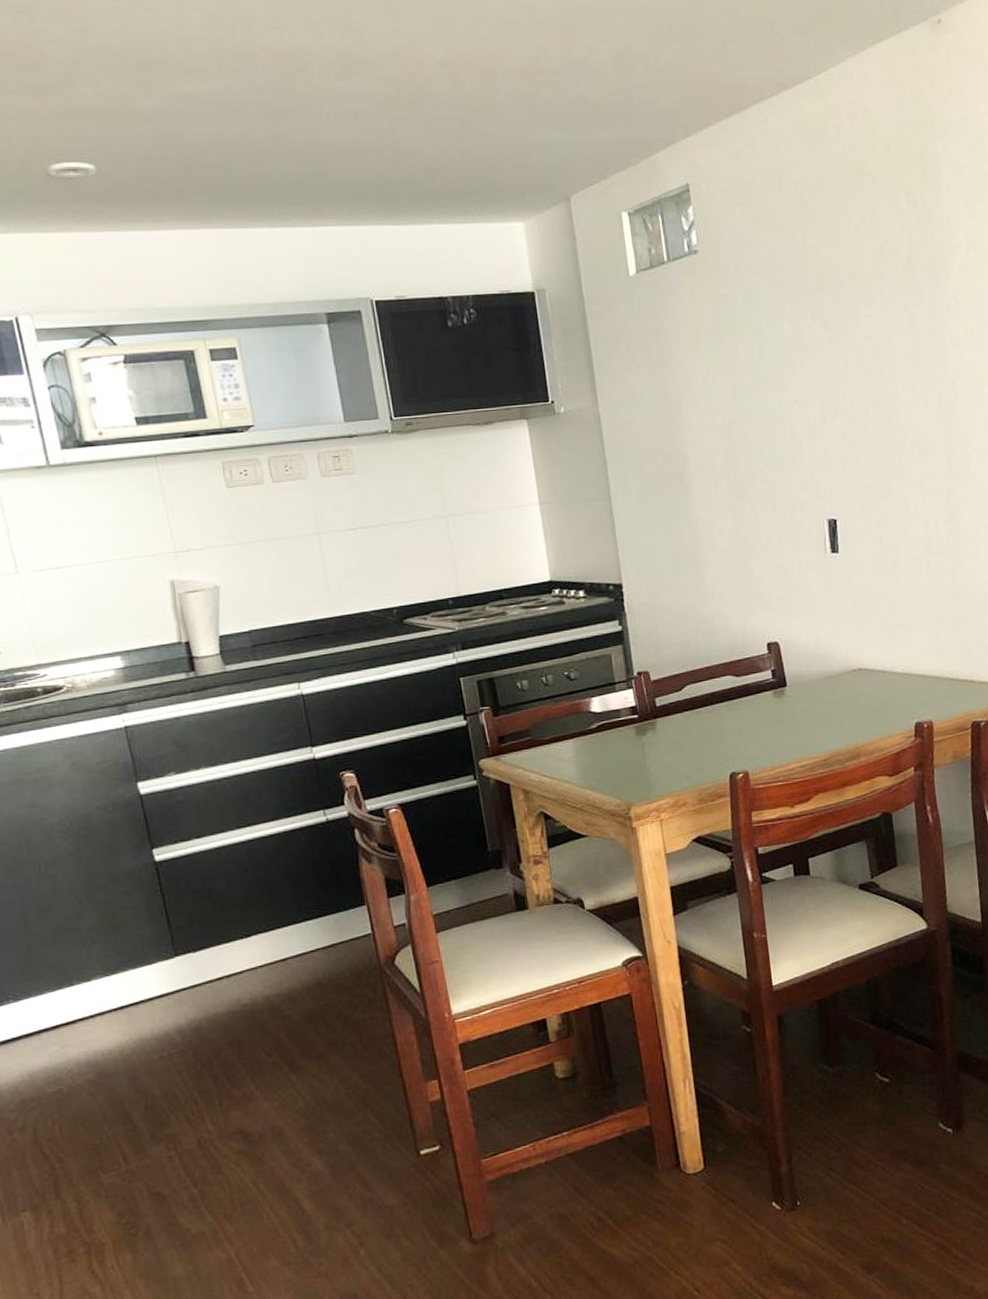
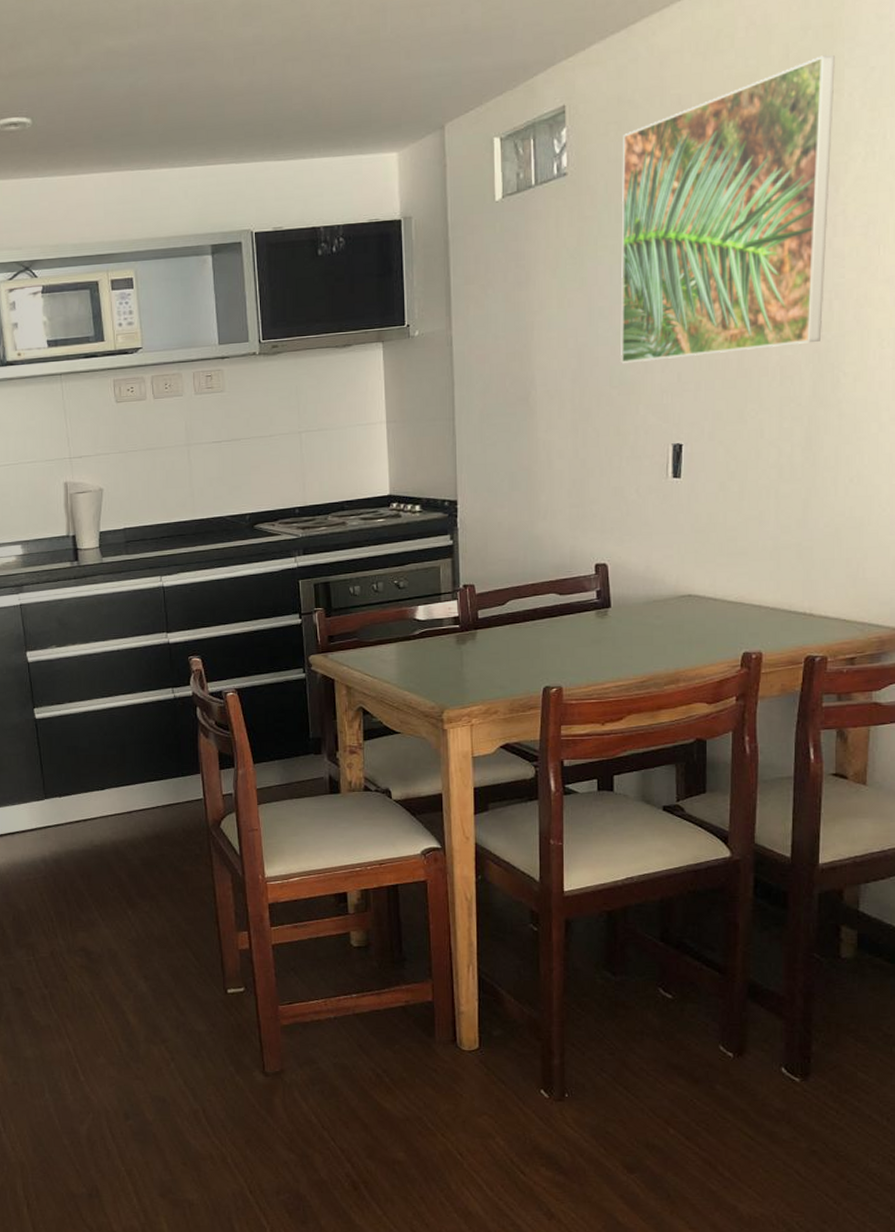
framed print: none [747,150,950,441] -> present [621,54,835,364]

